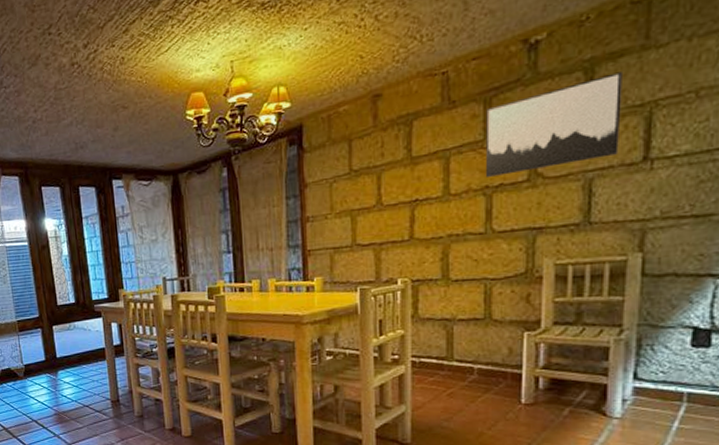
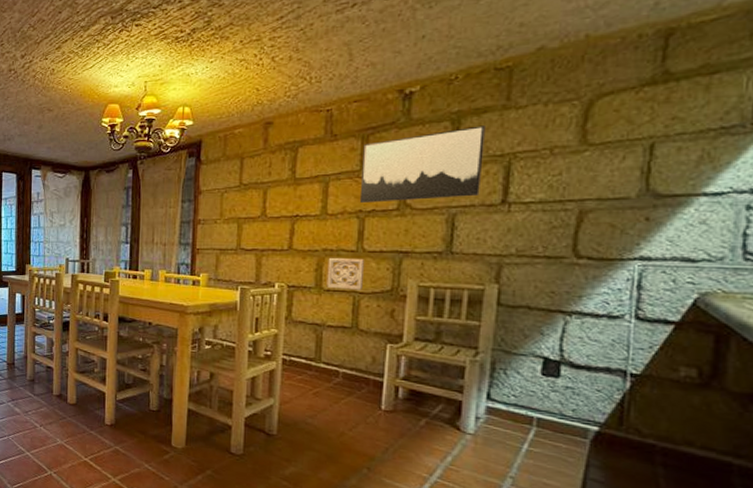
wall ornament: none [454,241,495,278] -> present [326,257,365,290]

